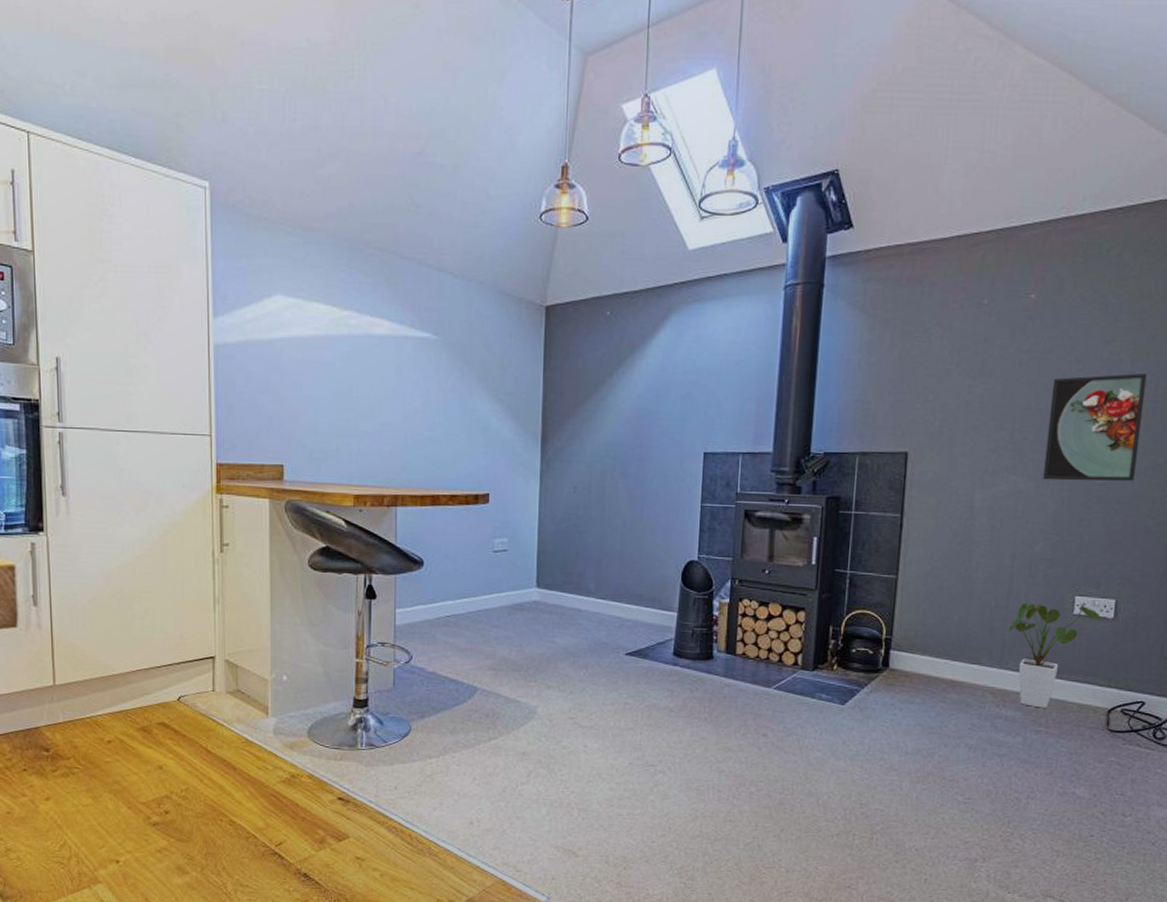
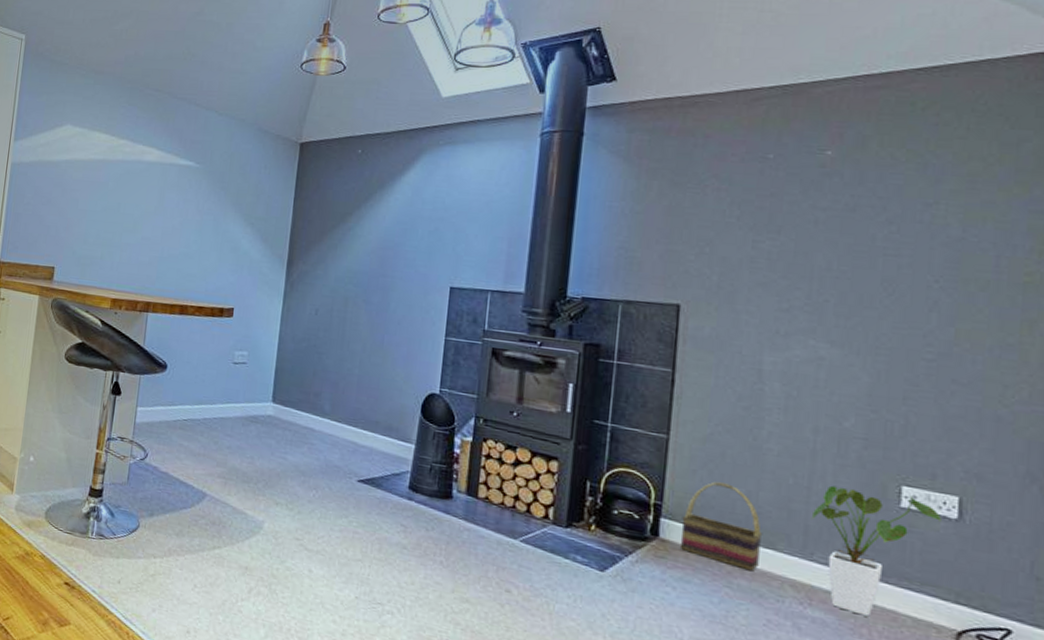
basket: none [906,612,971,686] -> present [681,481,763,572]
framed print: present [1043,373,1148,481] -> none [851,239,985,360]

